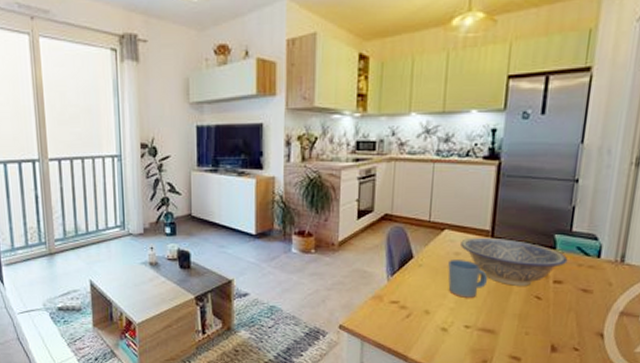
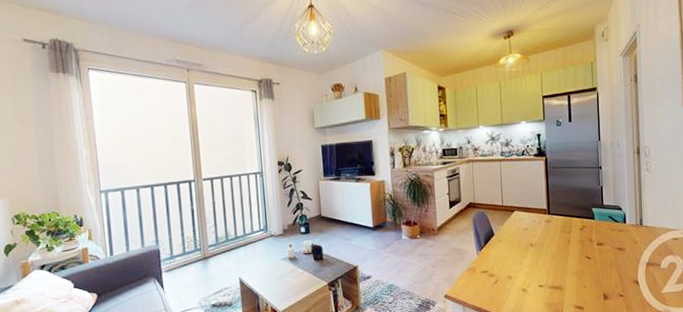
mug: present [448,260,488,298] -> none [520,233,551,263]
decorative bowl: present [459,237,568,286] -> none [526,214,604,250]

